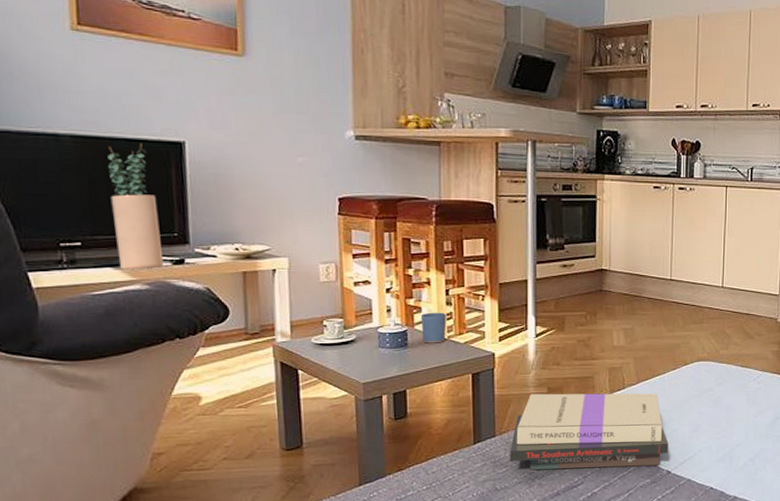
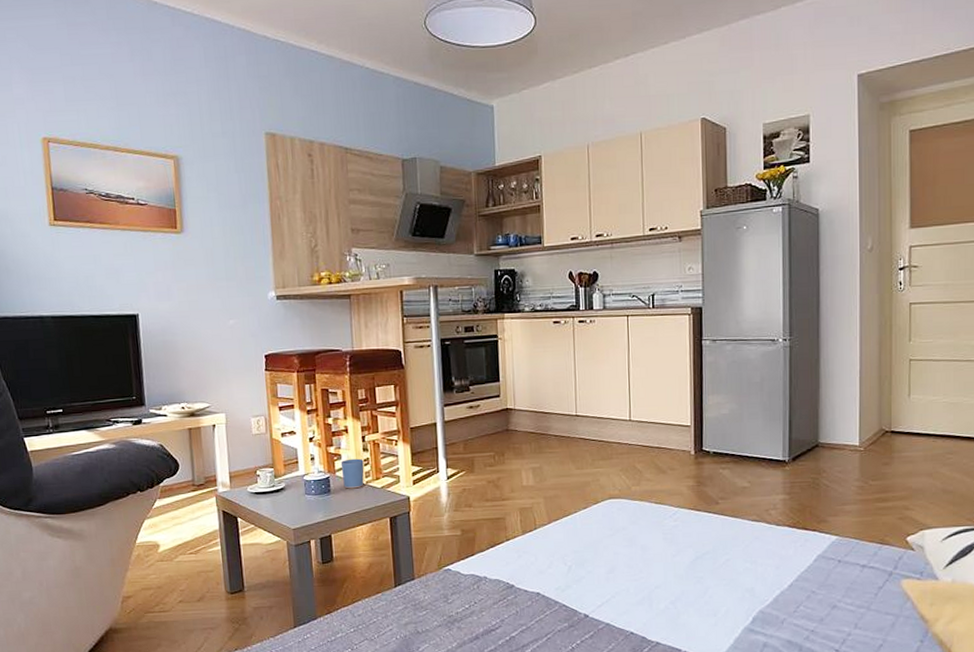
vase: present [107,143,164,270] -> none [80,319,126,432]
books: present [509,393,669,470] -> none [428,533,585,613]

